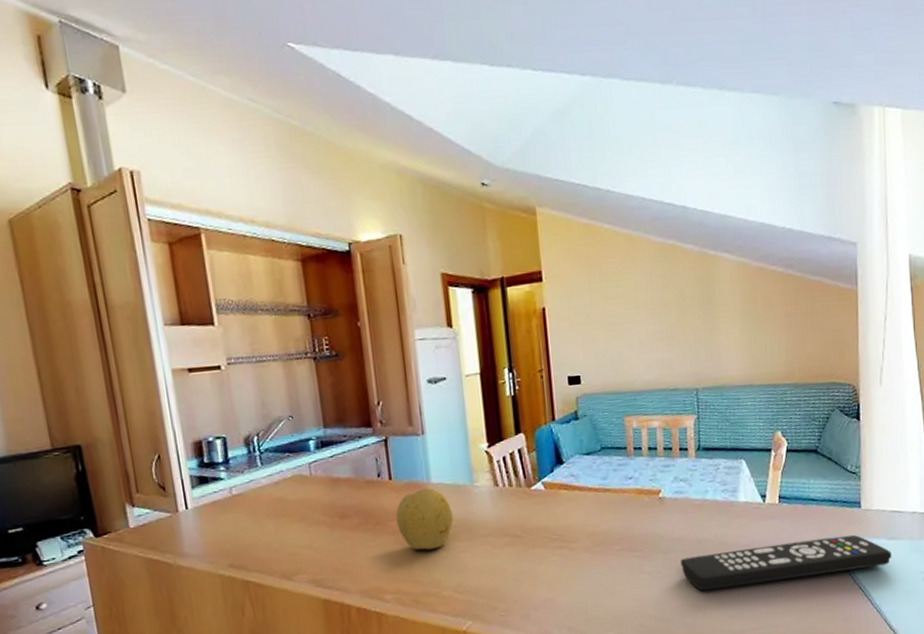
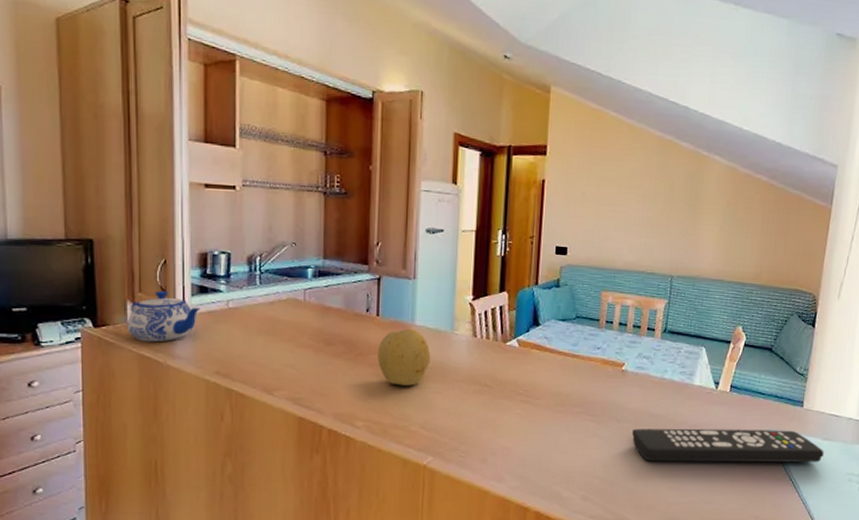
teapot: none [128,487,203,545] -> present [126,290,201,342]

